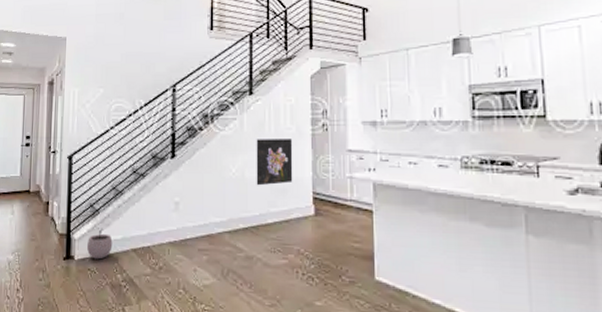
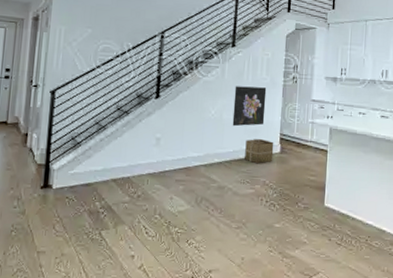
plant pot: present [87,228,113,260] -> none [66,159,93,189]
cardboard box: none [273,199,307,229] -> present [245,139,274,164]

